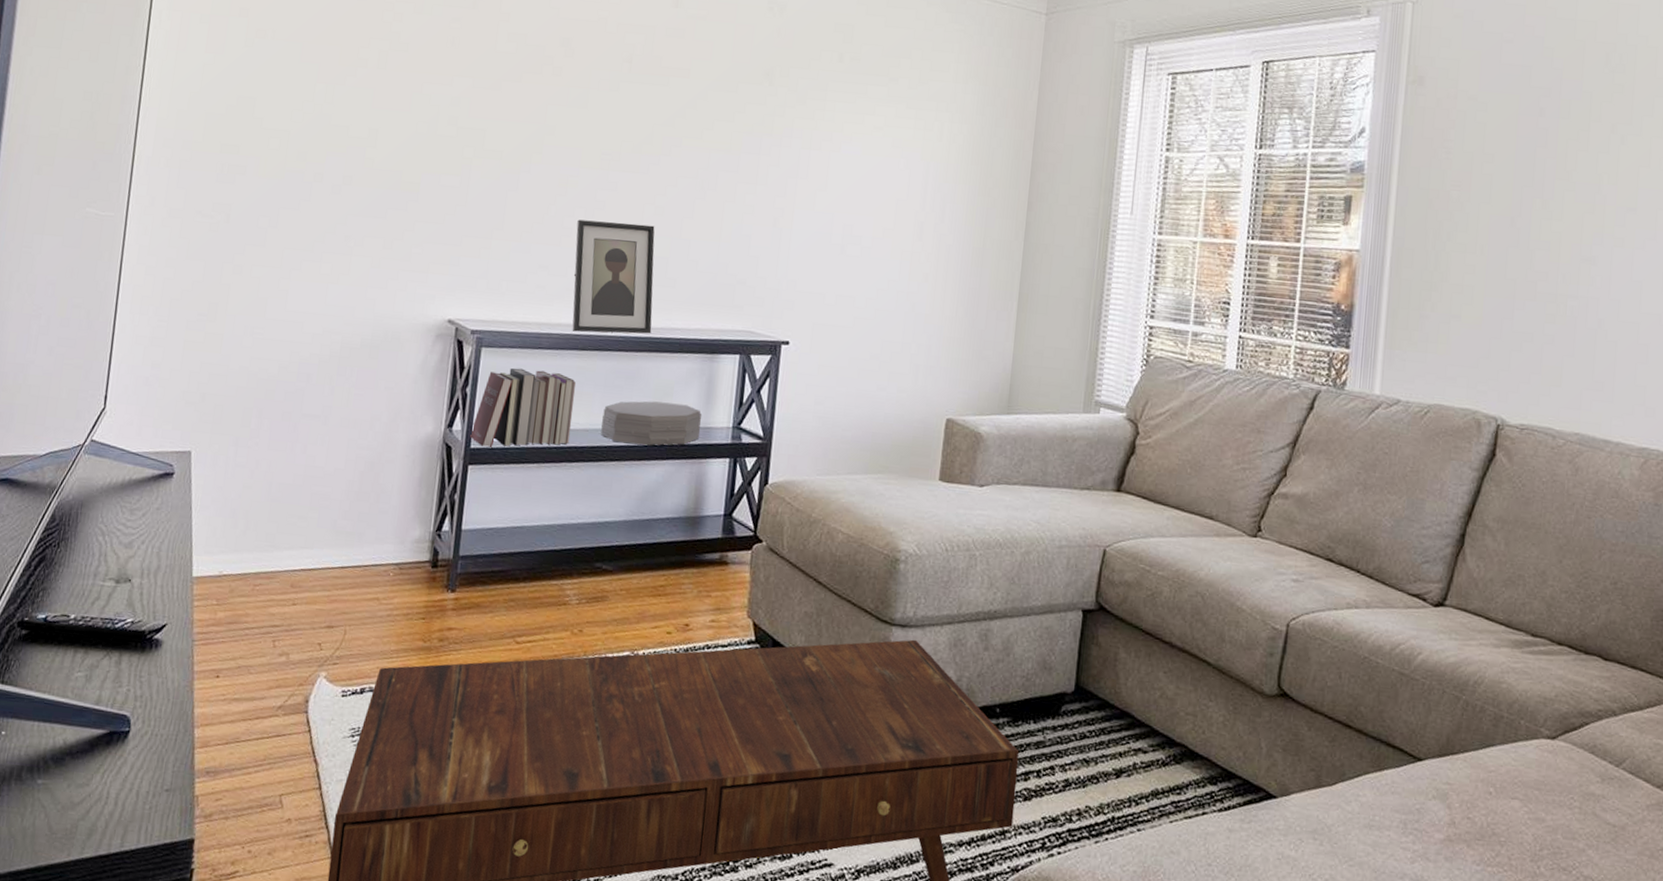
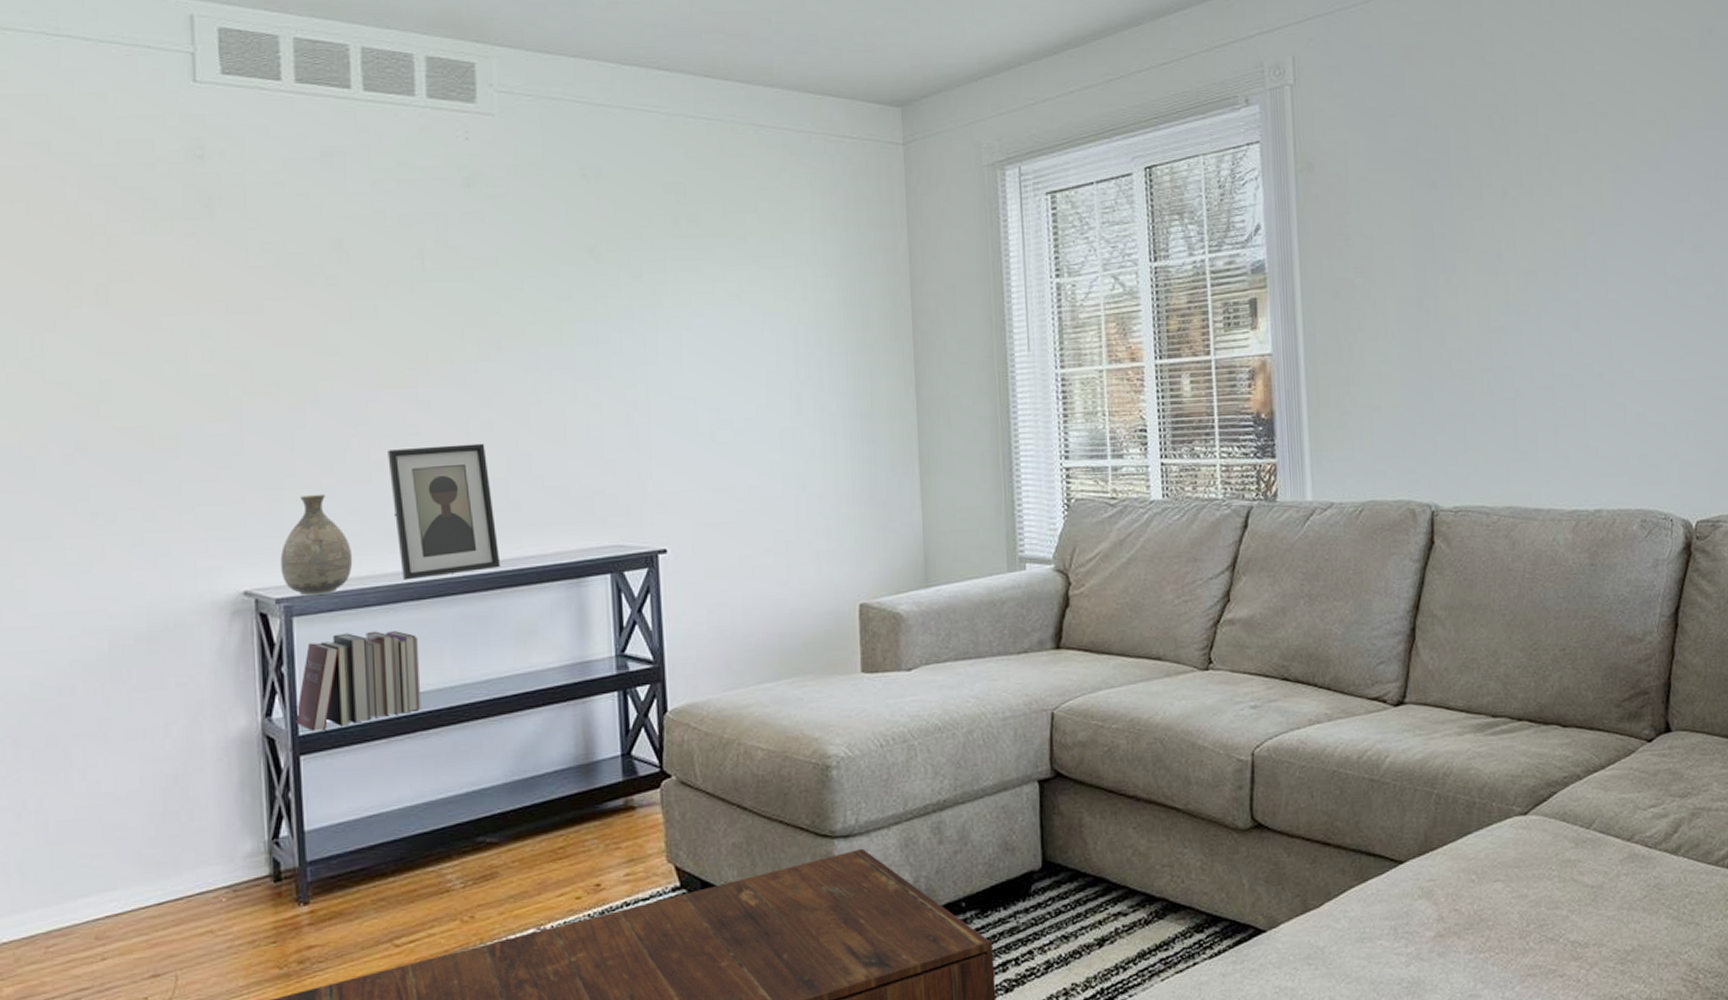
vase: none [479,247,537,333] -> present [280,493,353,596]
decorative box: present [601,401,702,446] -> none [457,640,579,698]

